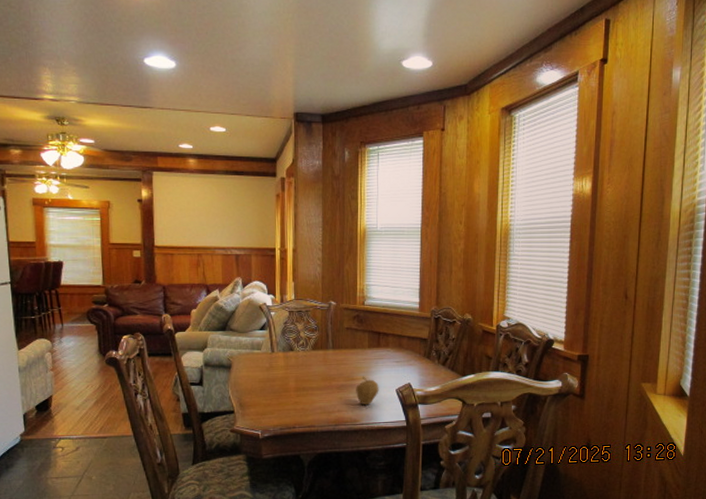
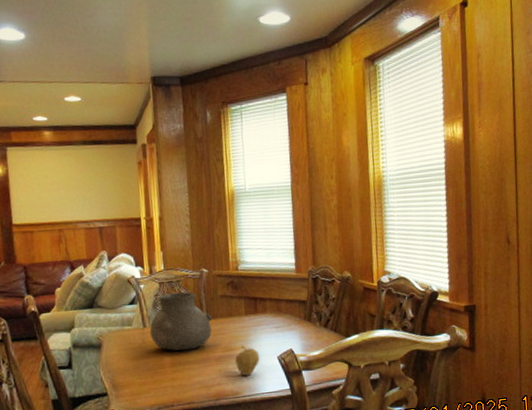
vase: none [277,322,337,377] -> present [149,292,213,351]

